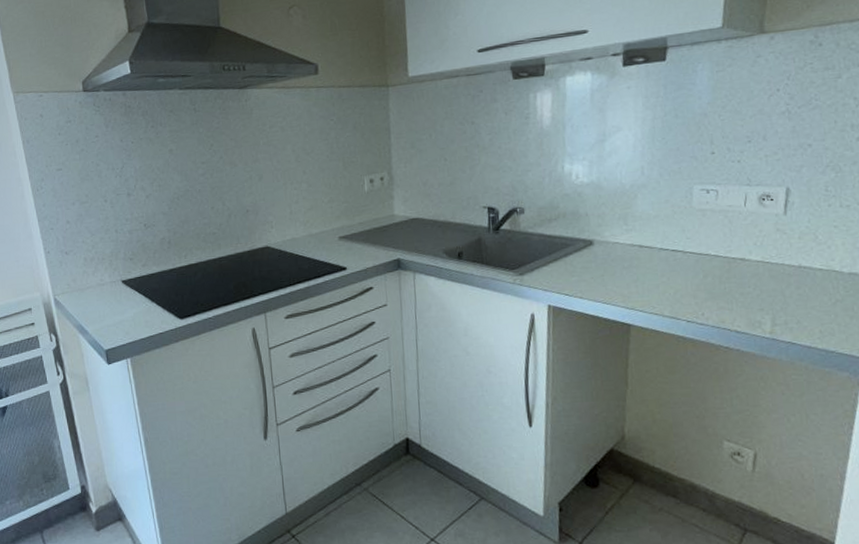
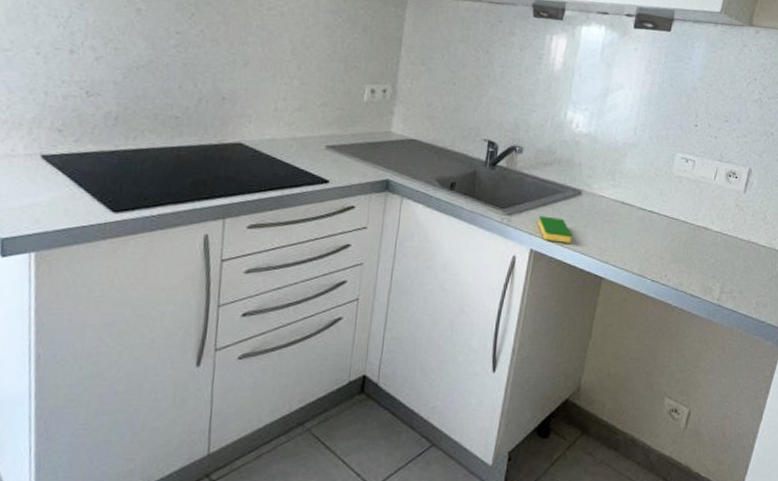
dish sponge: none [551,271,591,295] -> present [537,215,572,243]

